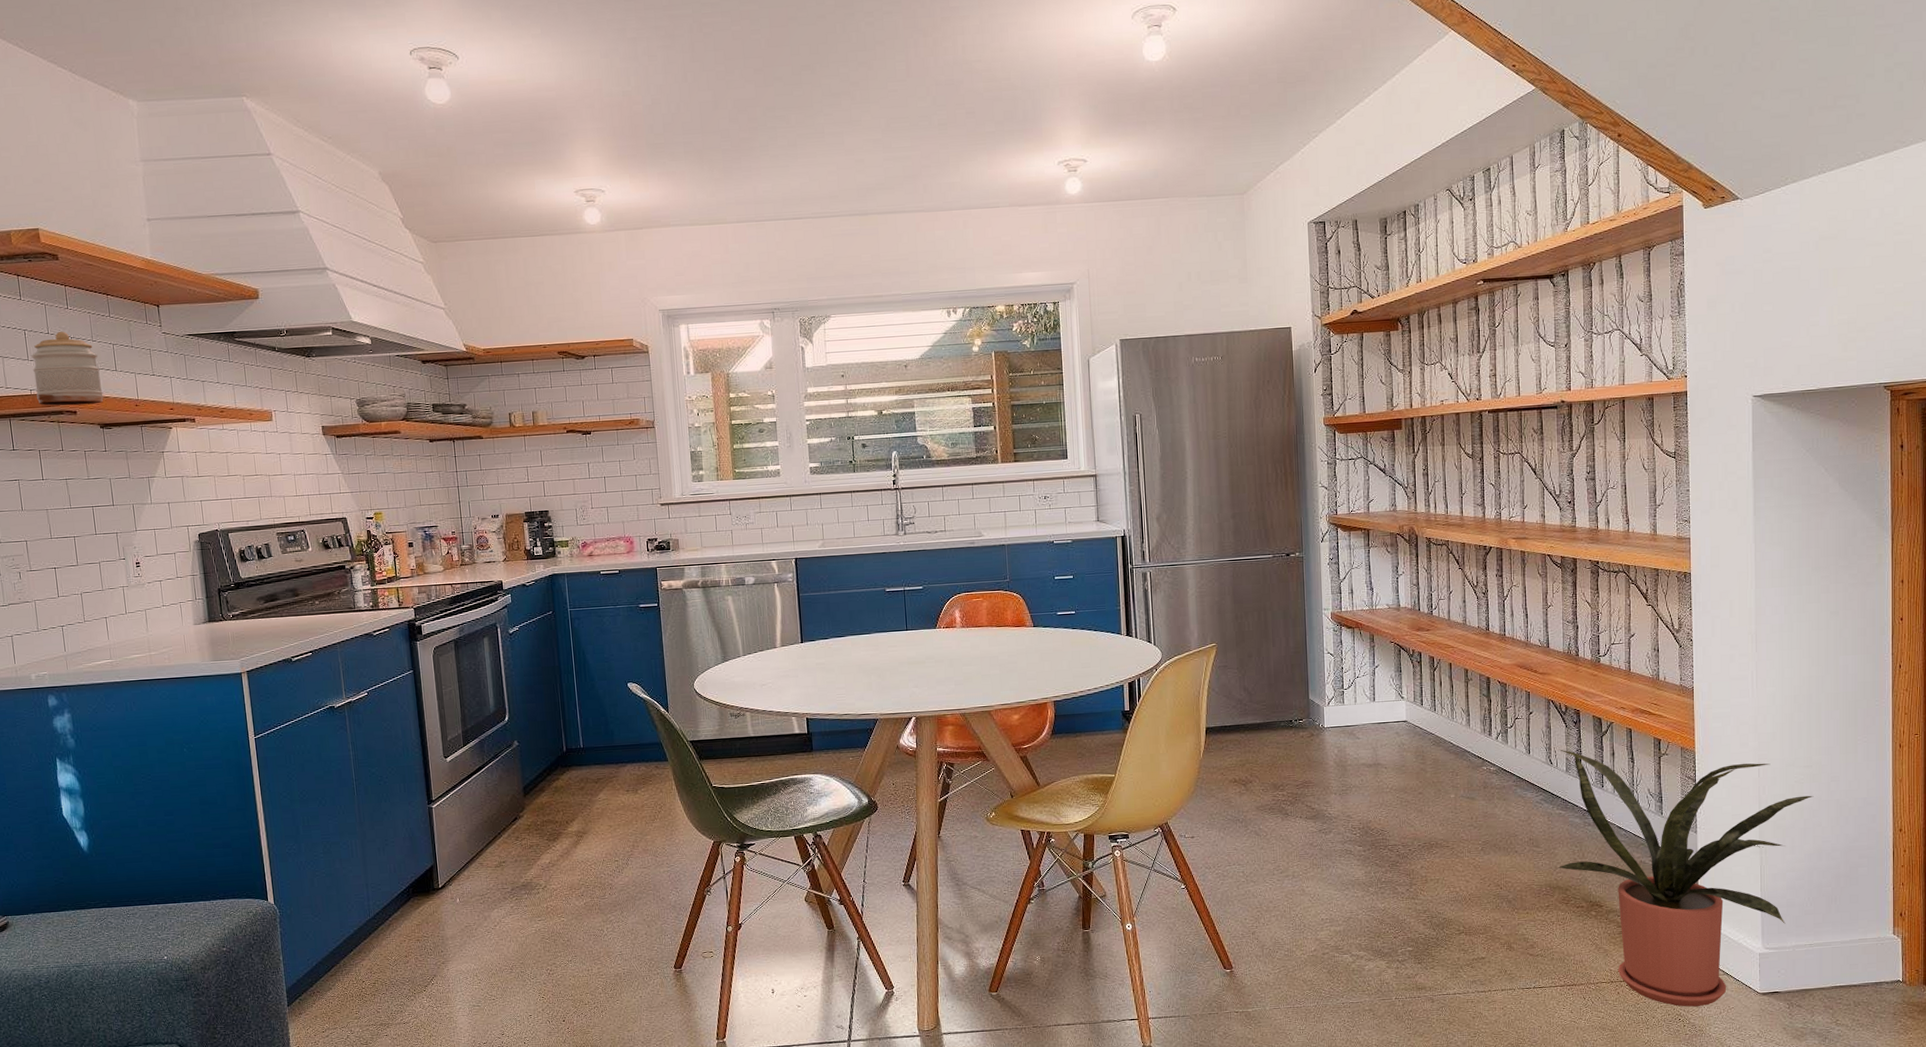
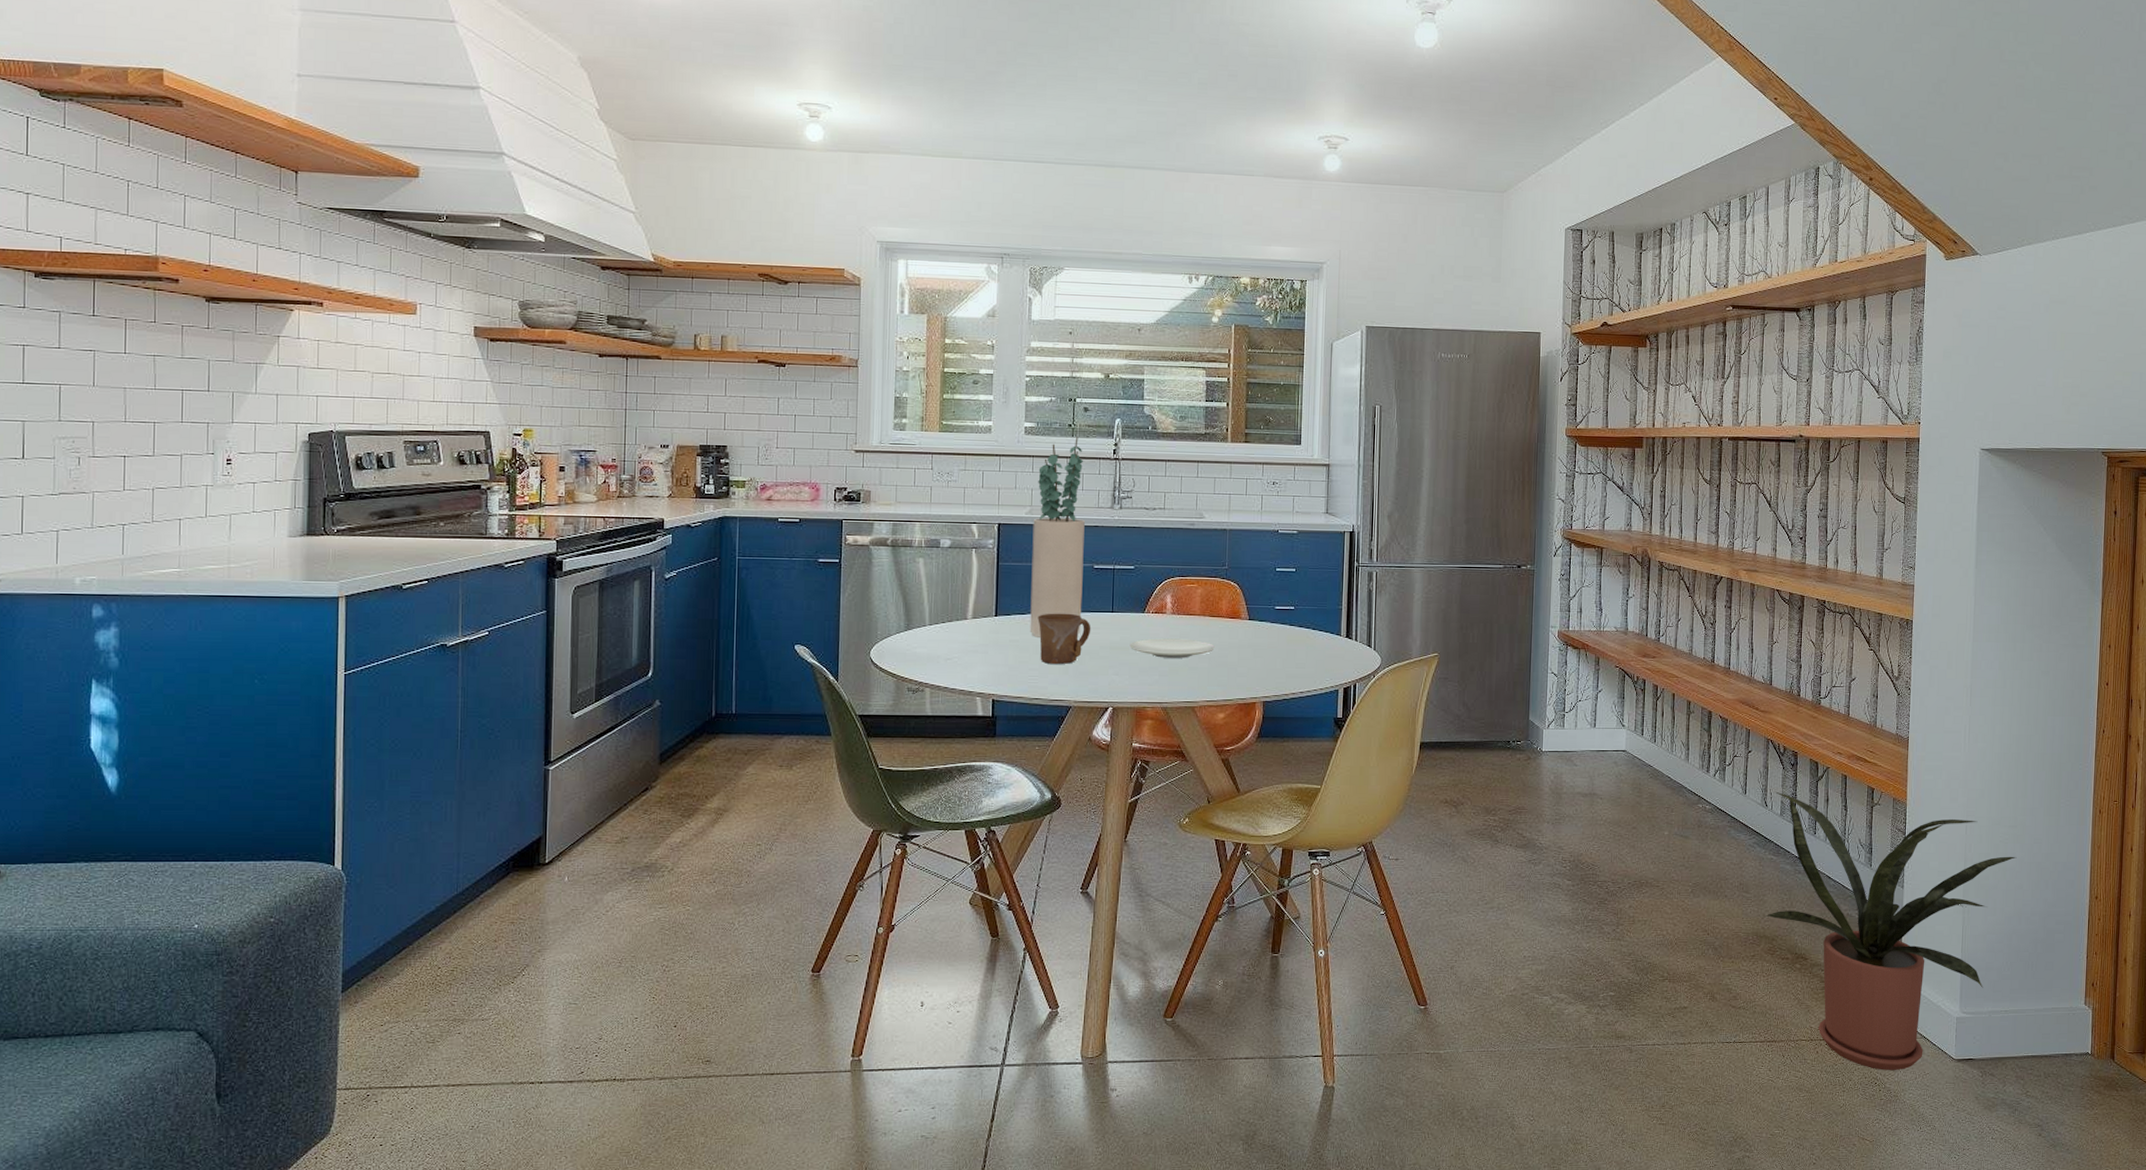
jar: present [31,332,104,406] -> none [131,188,216,274]
vase: none [826,472,880,660] -> present [1030,437,1085,639]
mug: none [839,634,889,682] -> present [1037,613,1091,664]
plate: none [925,649,1004,669] -> present [1129,638,1215,658]

